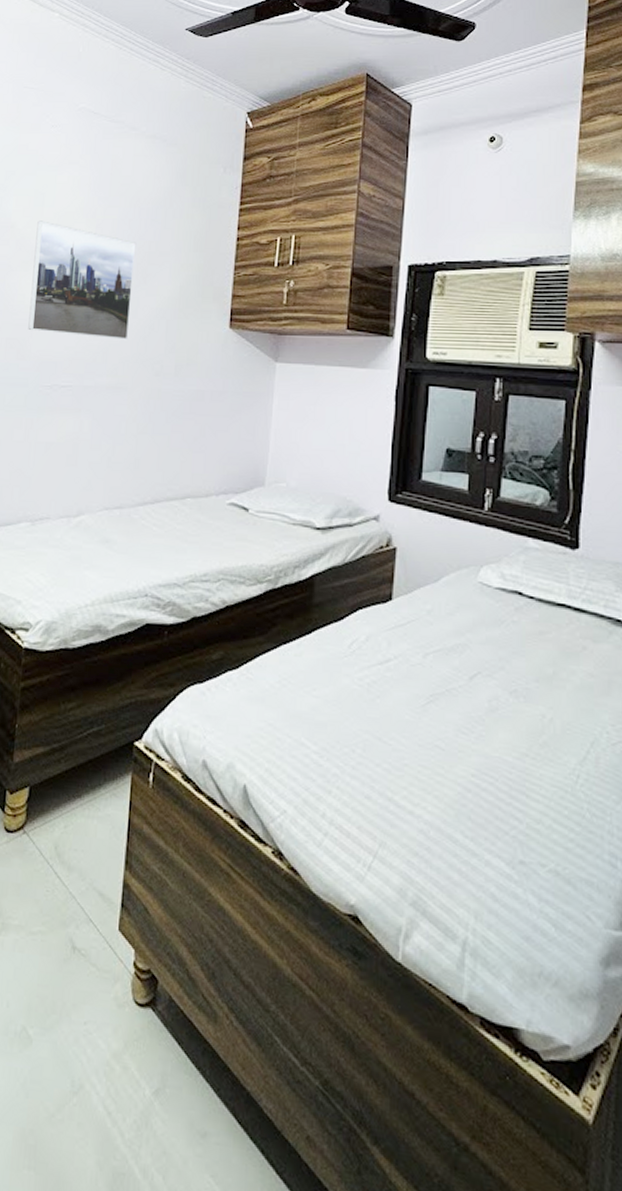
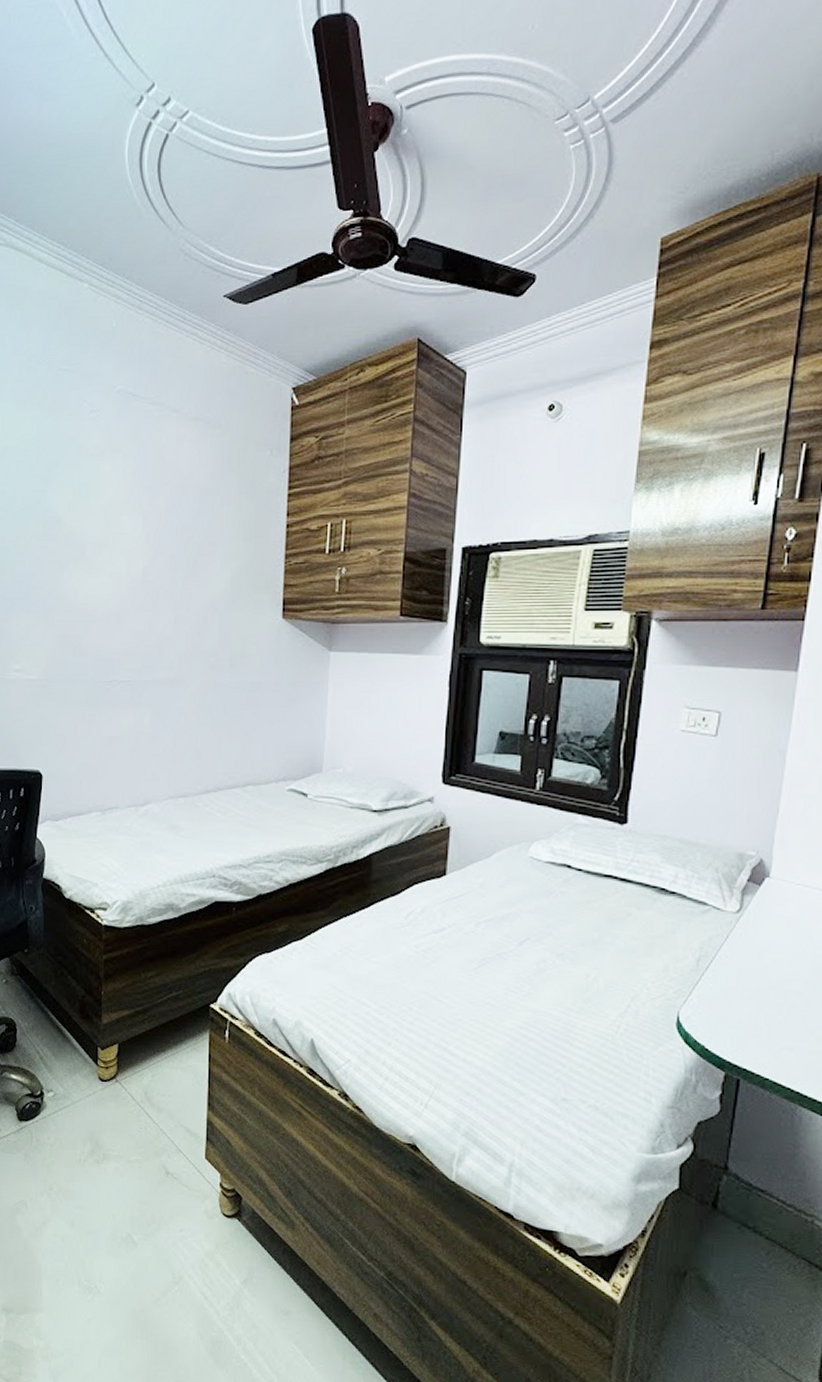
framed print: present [28,221,137,340] -> none [83,513,185,633]

